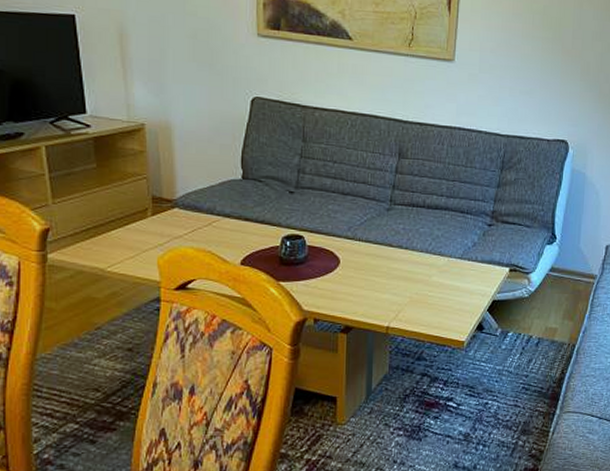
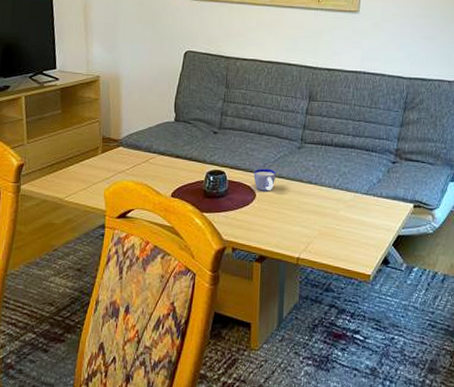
cup: none [337,231,363,257] -> present [253,168,277,191]

